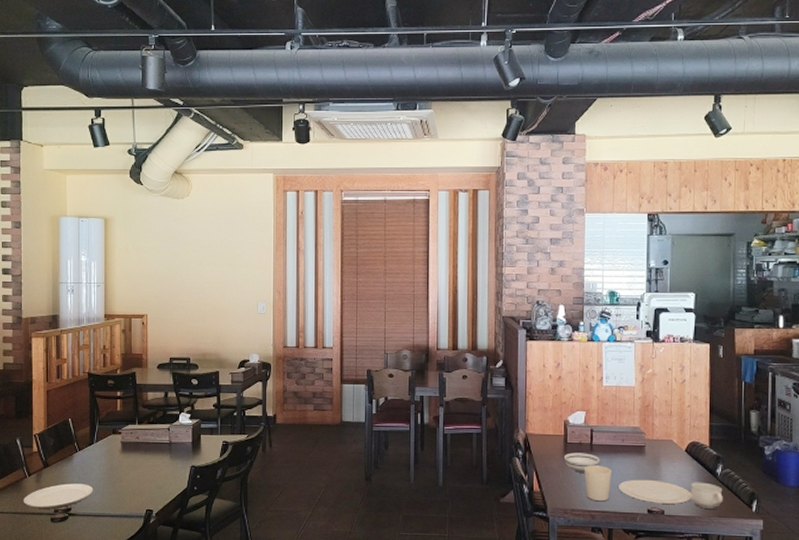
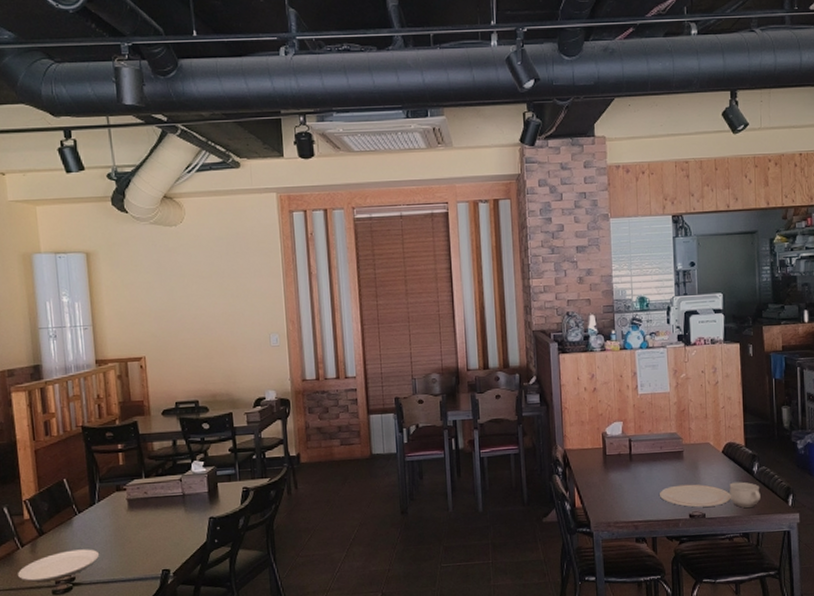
bowl: present [564,452,600,473] -> none [604,463,640,484]
dixie cup: present [583,465,611,502] -> none [624,475,652,512]

